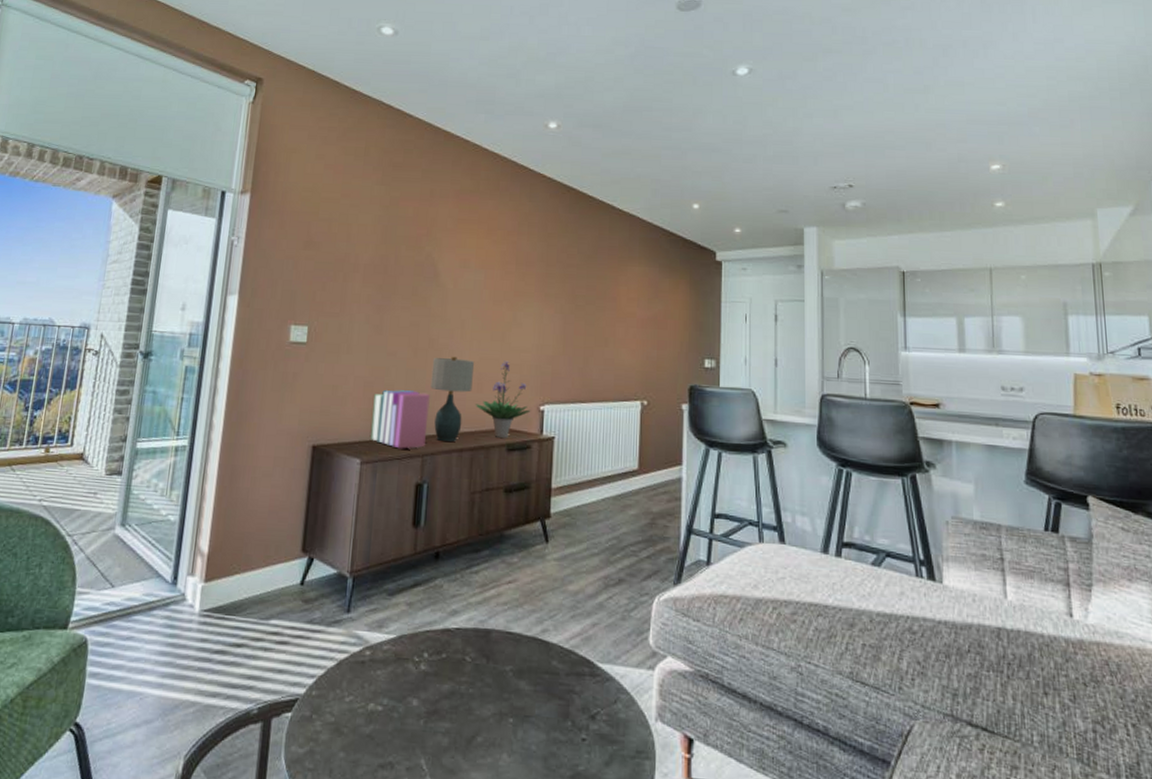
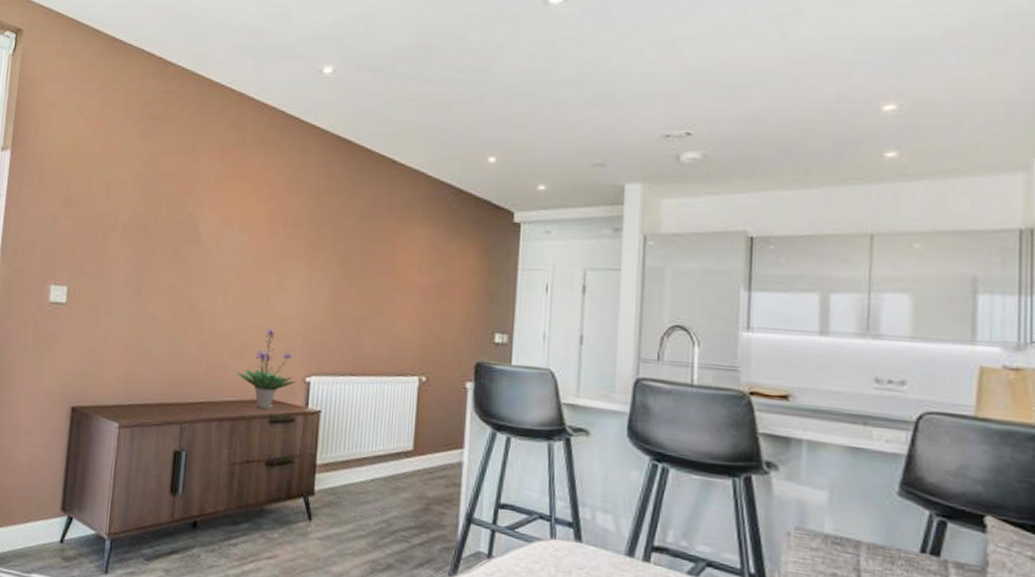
books: present [369,390,431,450] -> none [128,354,191,416]
table lamp: present [430,356,475,443] -> none [190,321,237,411]

